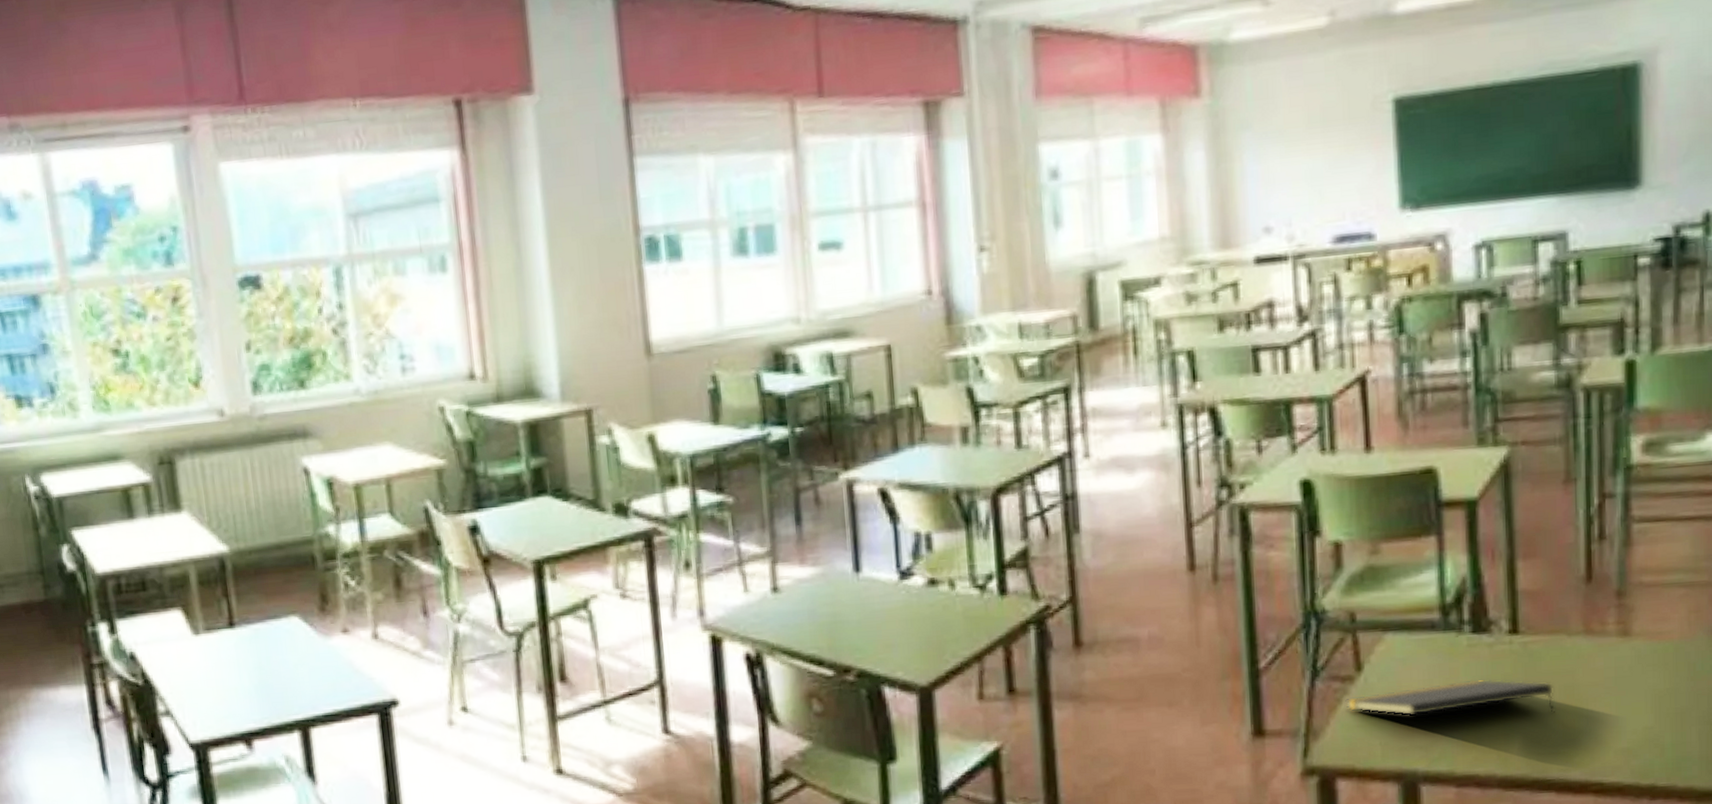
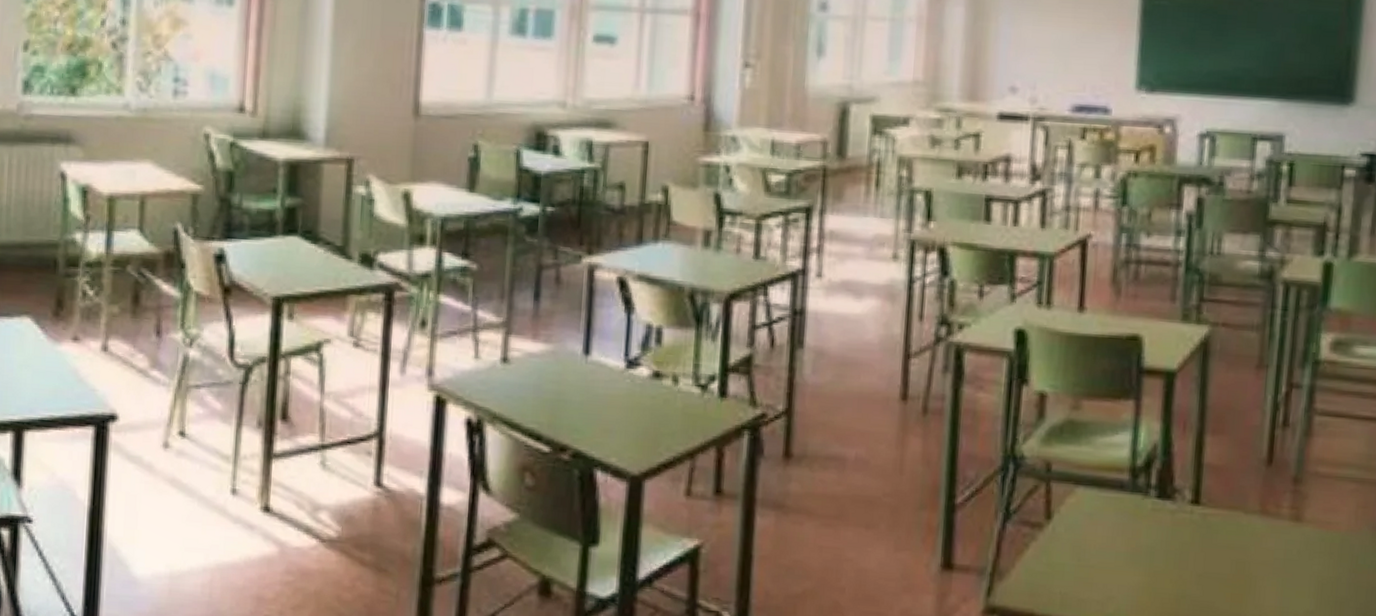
notepad: present [1345,678,1555,716] -> none [1032,542,1226,585]

